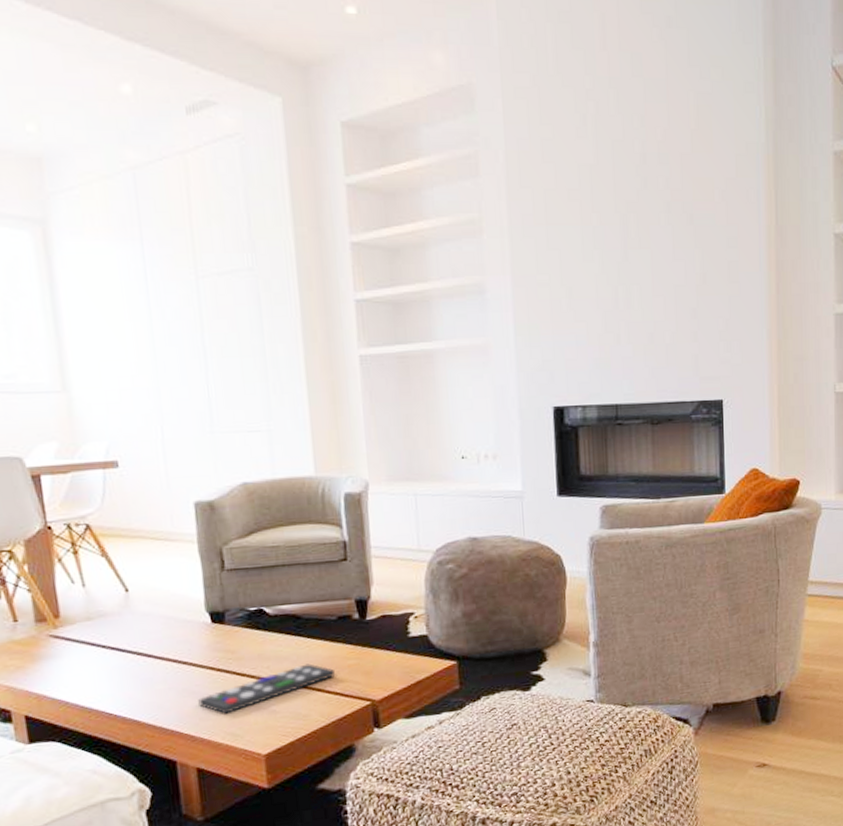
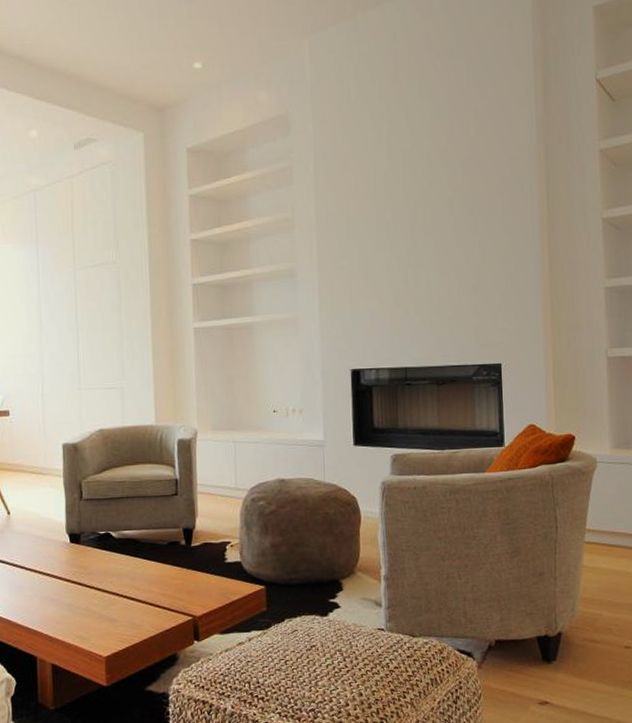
remote control: present [198,663,335,714] -> none [56,581,164,620]

